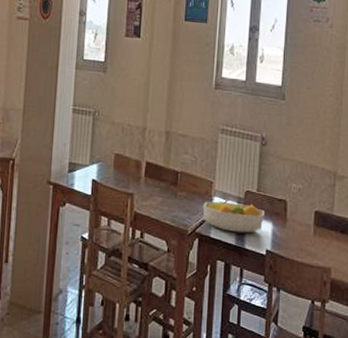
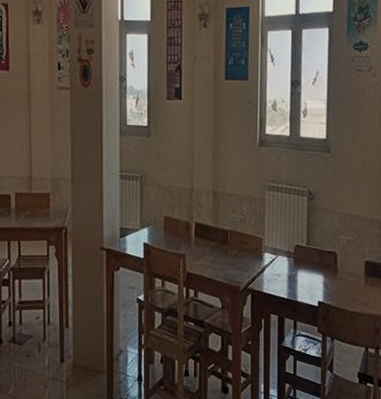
fruit bowl: present [202,201,264,233] -> none [254,257,315,287]

